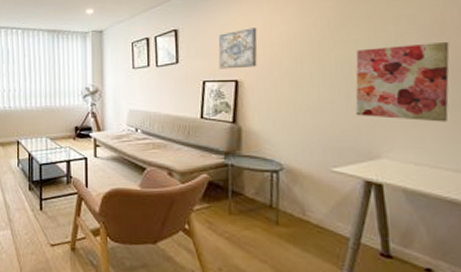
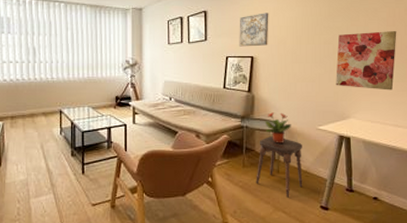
stool: none [246,178,314,258] -> present [256,136,303,198]
potted plant: none [256,148,294,188] -> present [264,112,291,143]

